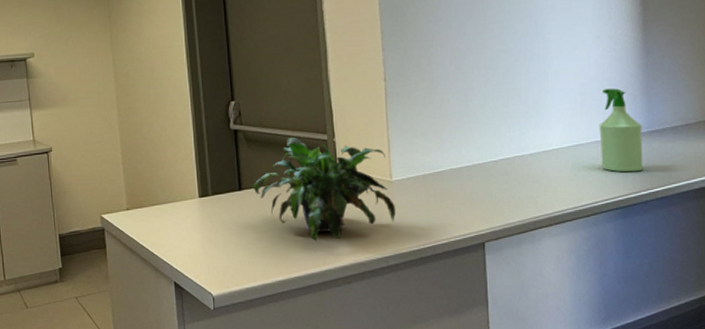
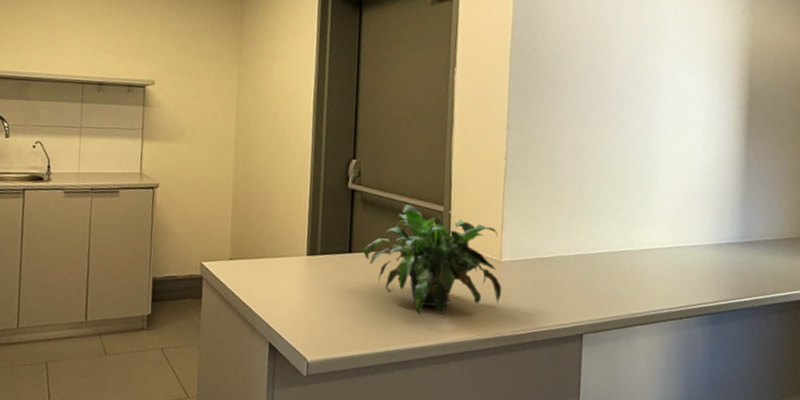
spray bottle: present [598,88,643,173] -> none [698,196,738,280]

